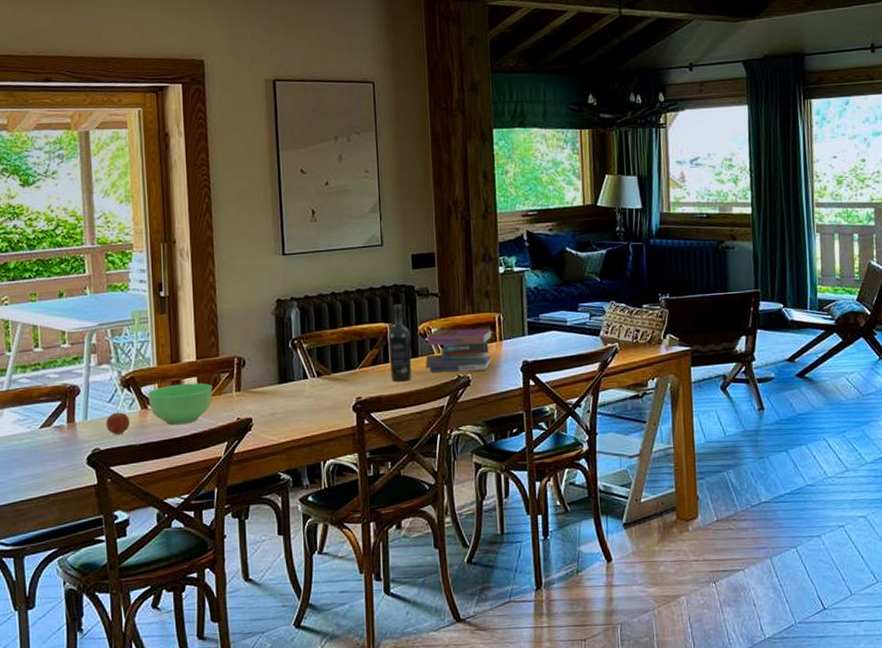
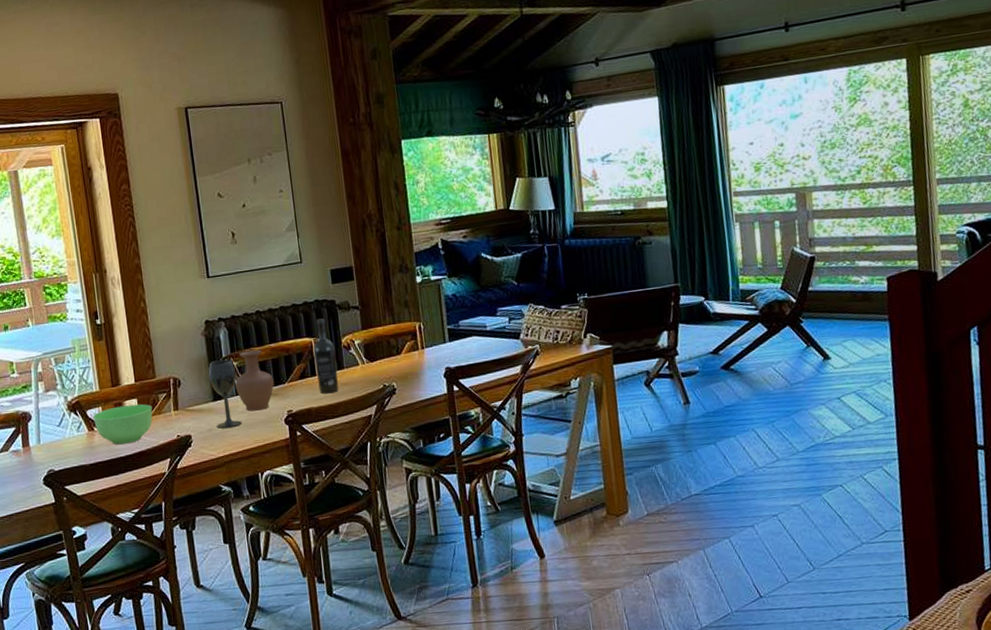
fruit: present [105,409,130,435] -> none [57,432,79,457]
wine glass: none [275,340,308,413] -> present [208,358,243,429]
vase: none [302,332,344,396] -> present [234,349,274,411]
books: present [425,328,492,373] -> none [351,337,416,383]

